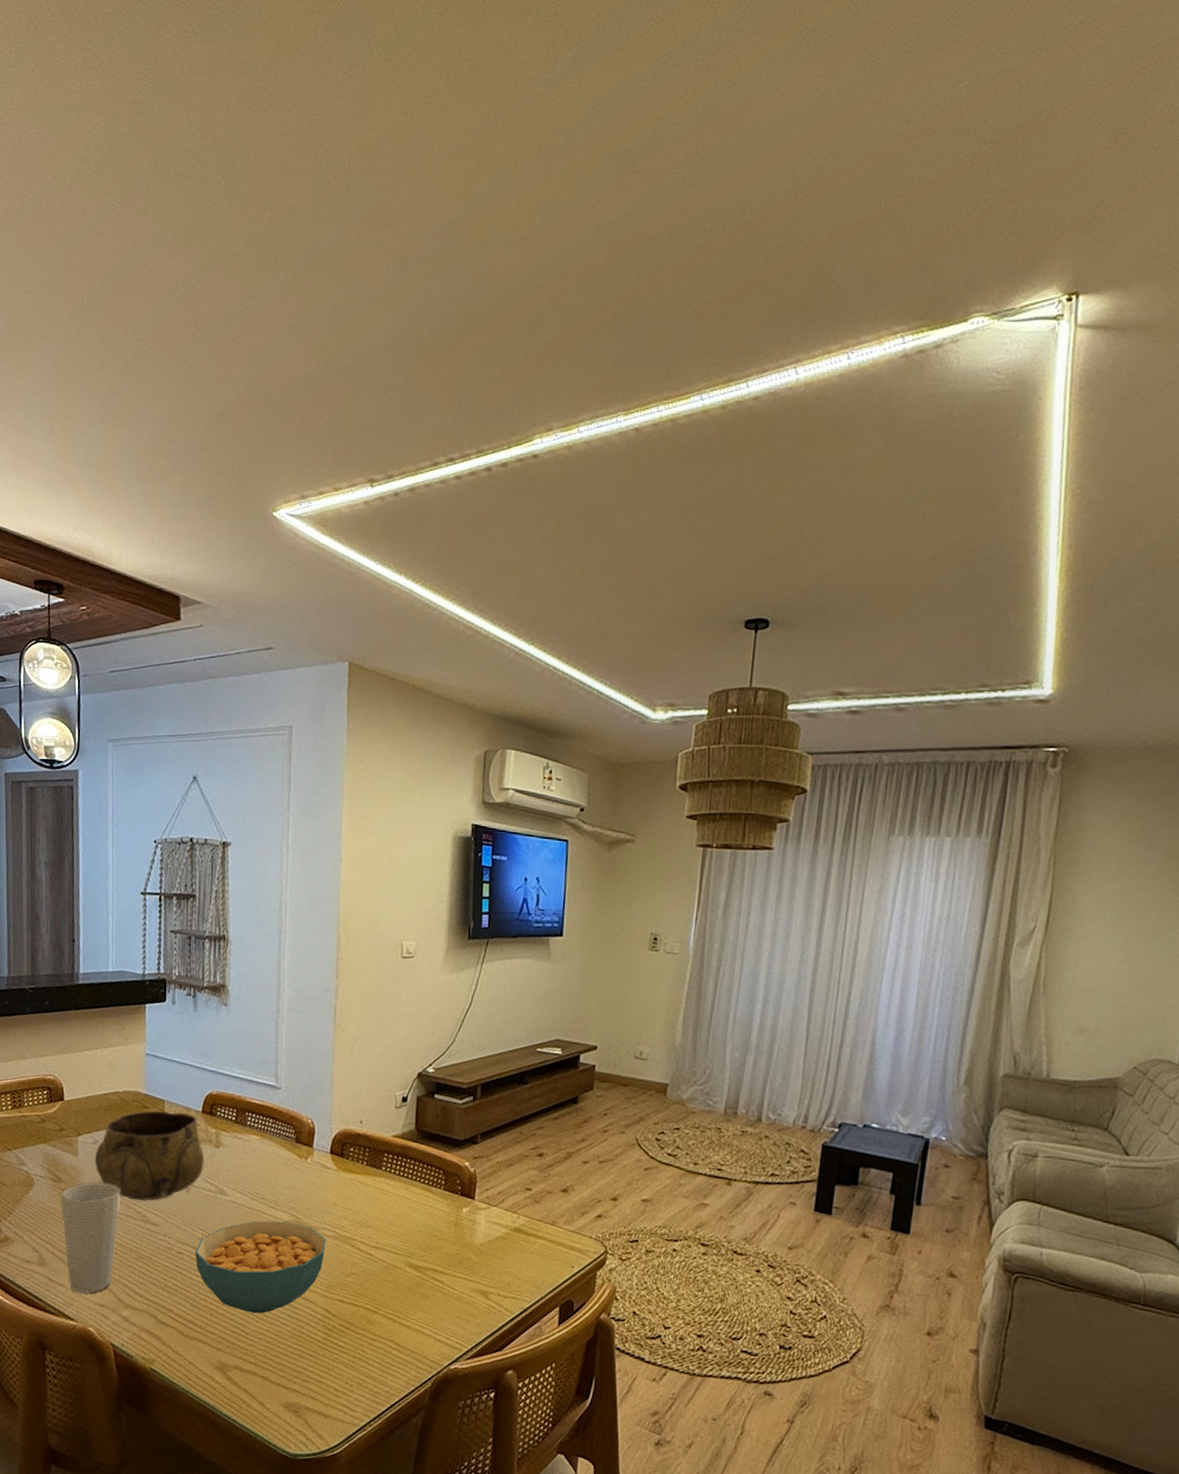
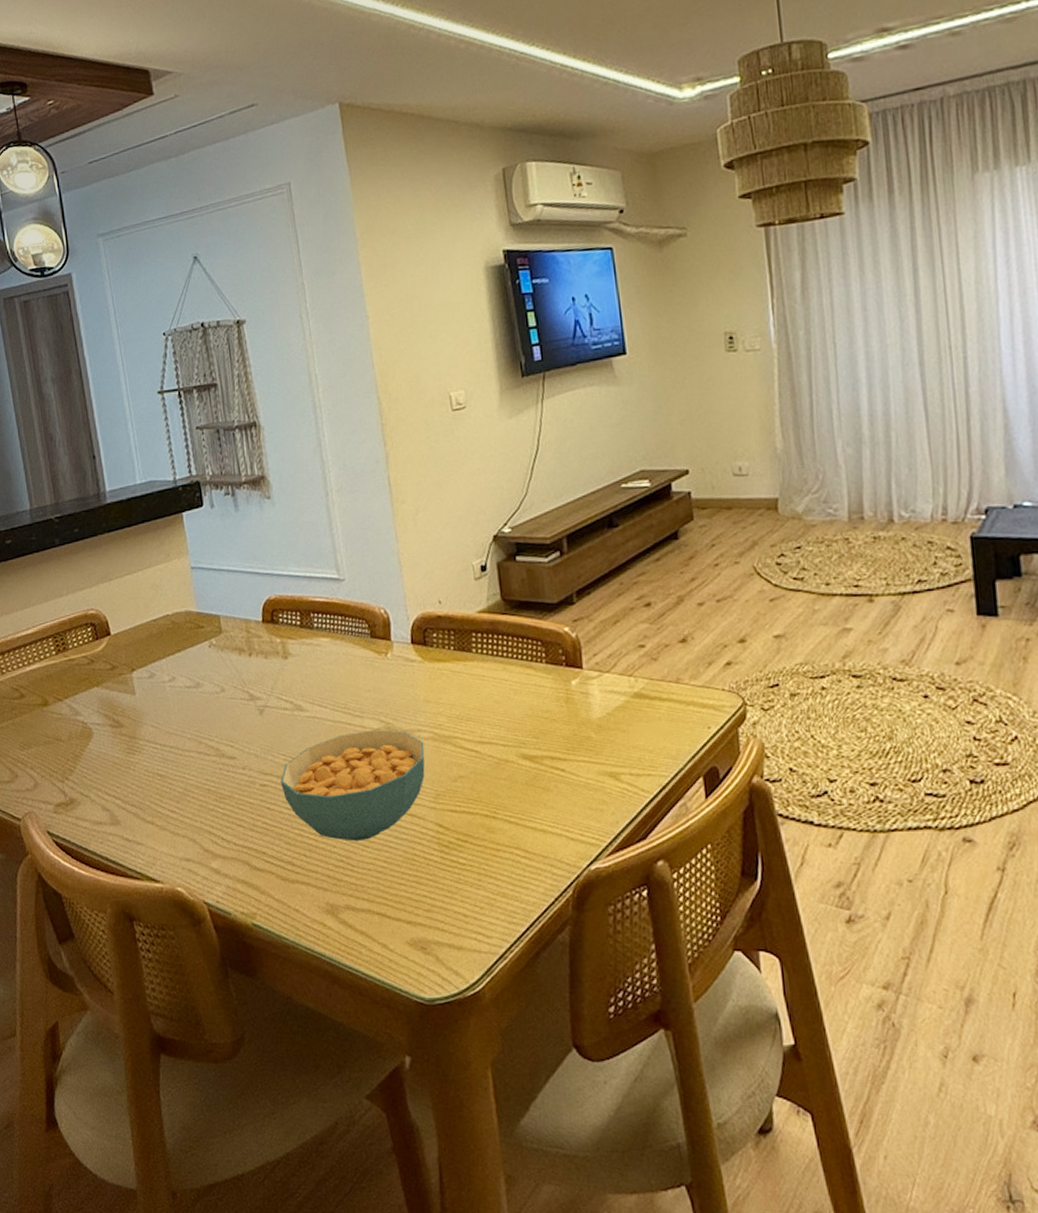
cup: present [61,1181,120,1294] -> none [123,719,195,850]
decorative bowl: present [94,1110,205,1201] -> none [153,625,275,734]

